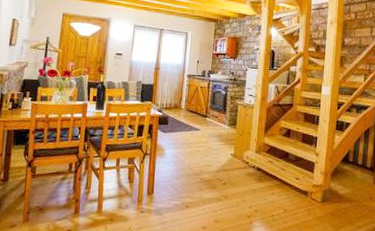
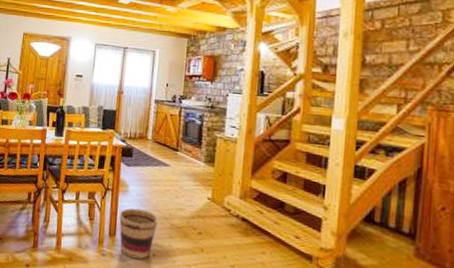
basket: none [156,168,191,212] -> present [119,208,159,260]

